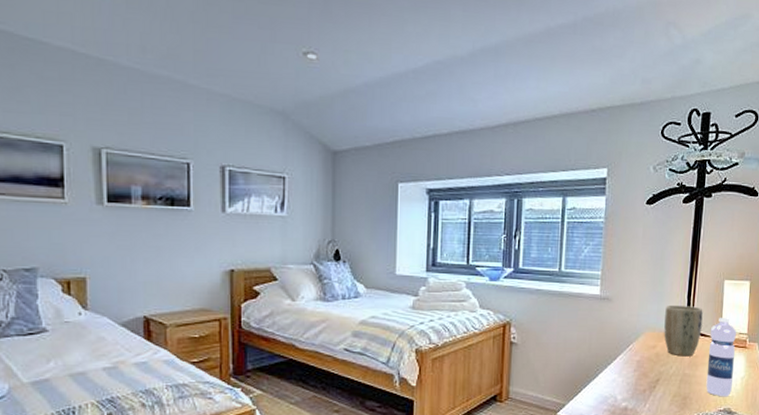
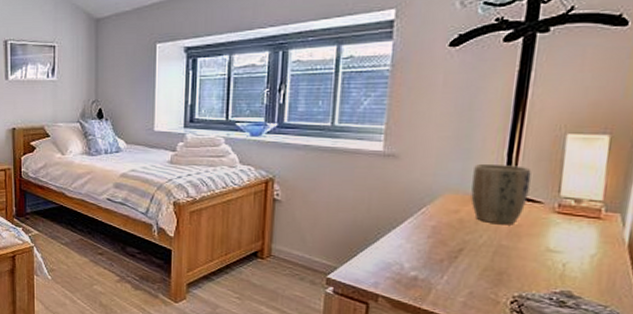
water bottle: present [706,318,736,397] -> none [533,180,585,277]

